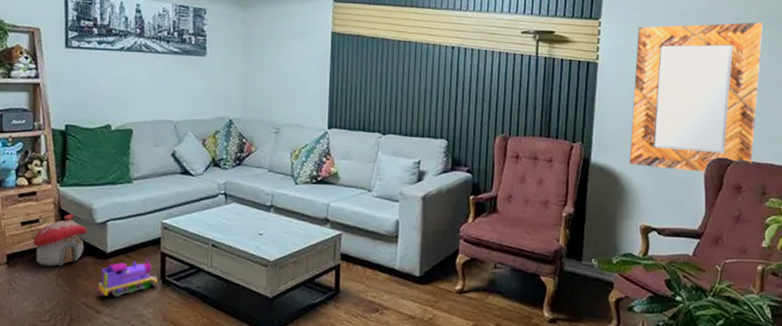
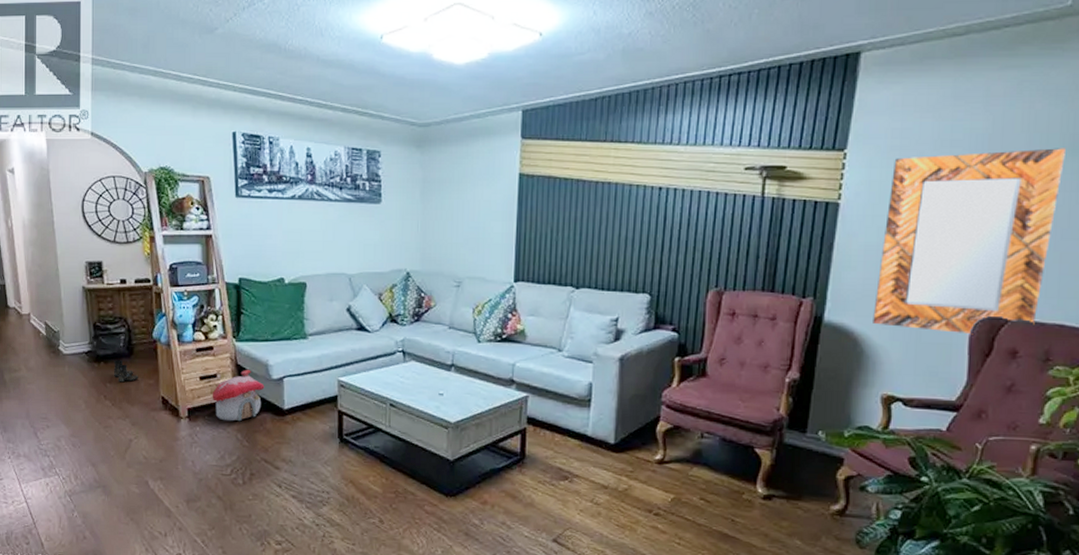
toy train: present [96,258,159,297] -> none [275,416,336,454]

